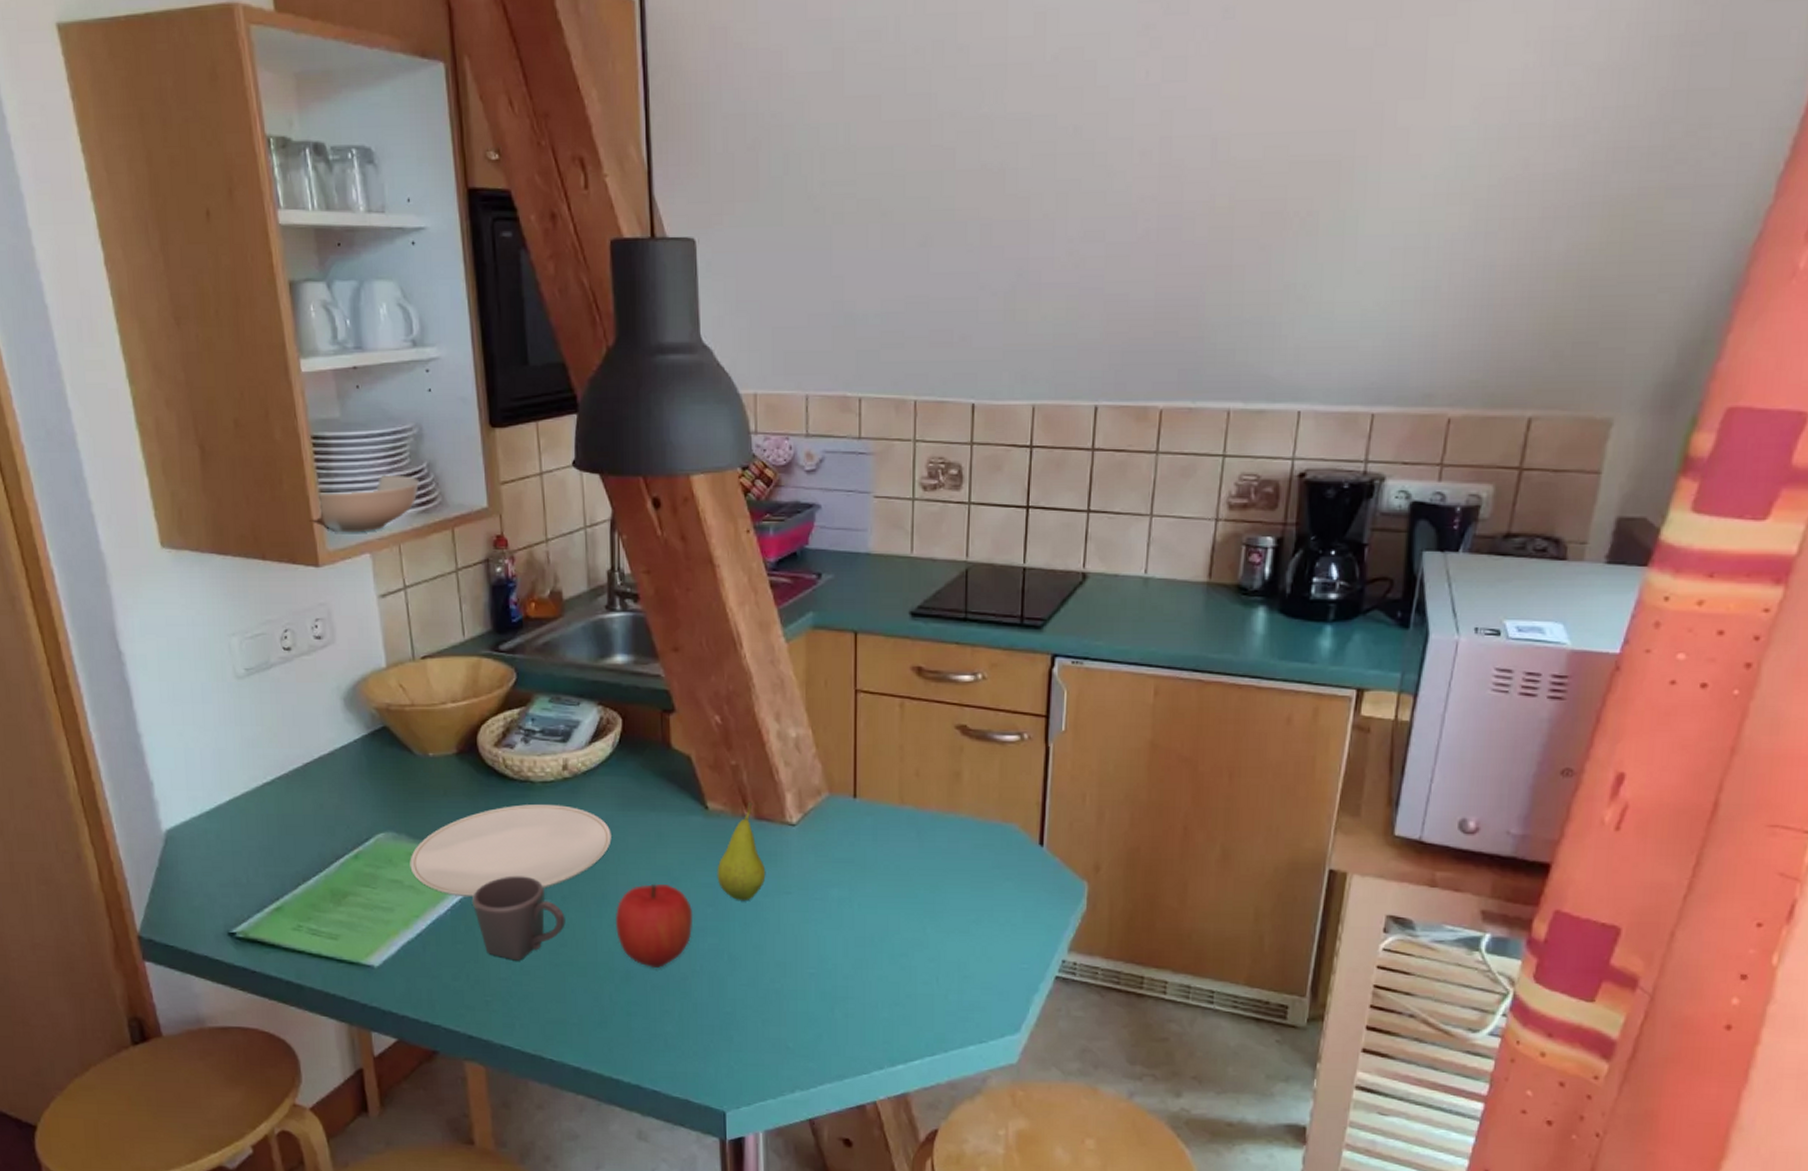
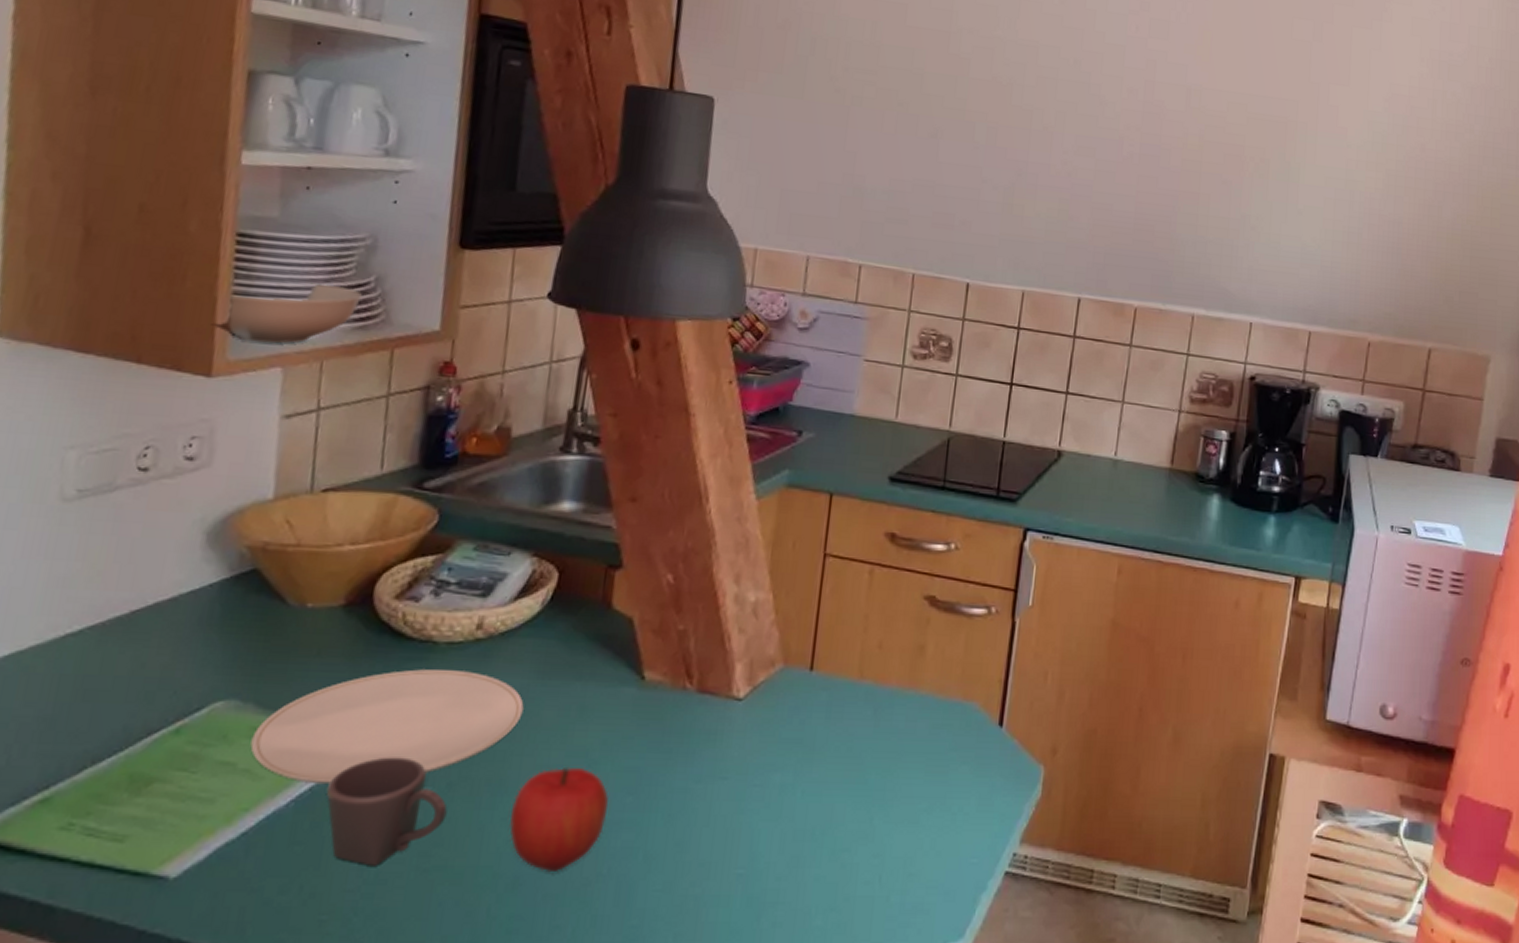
fruit: present [717,801,766,900] -> none [643,672,702,787]

